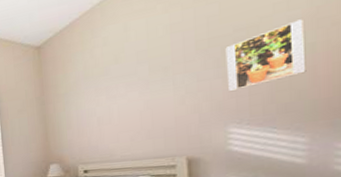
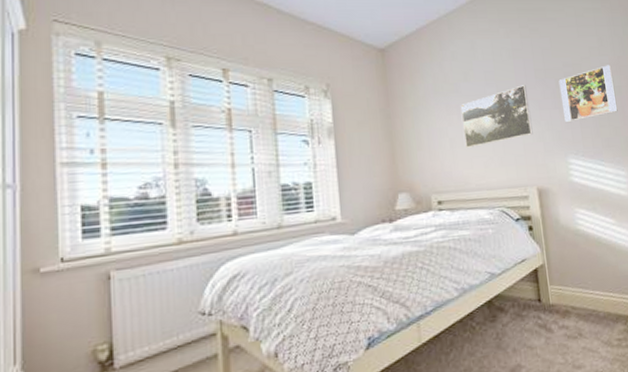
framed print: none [109,58,187,125] -> present [460,85,533,149]

